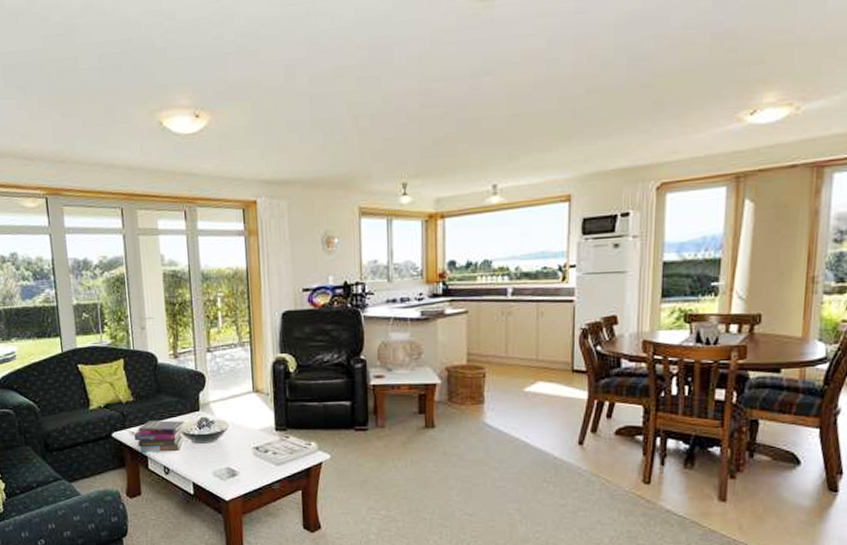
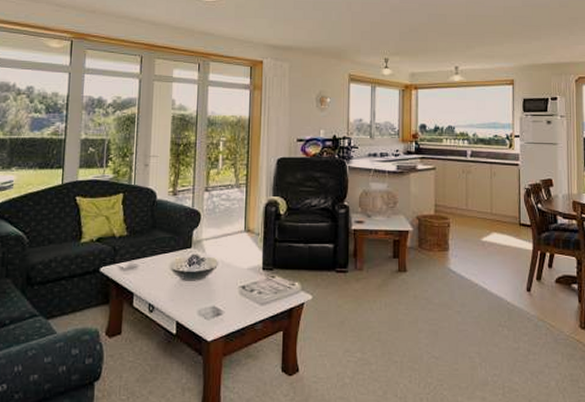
books: present [134,420,185,453] -> none [123,256,176,289]

